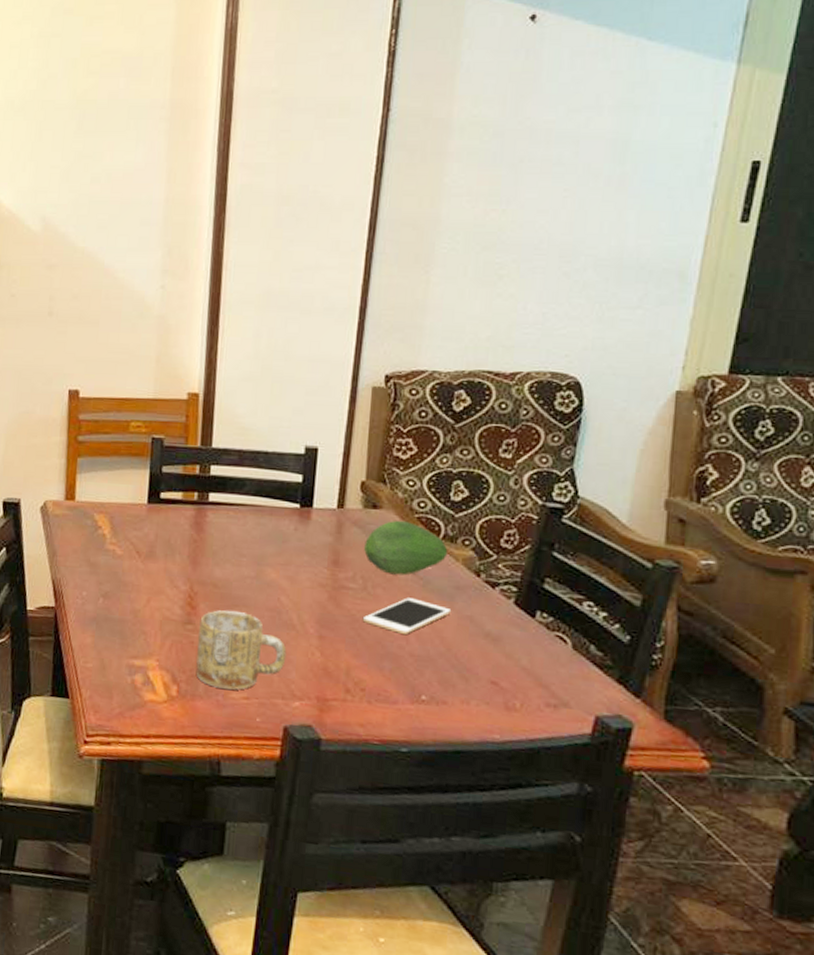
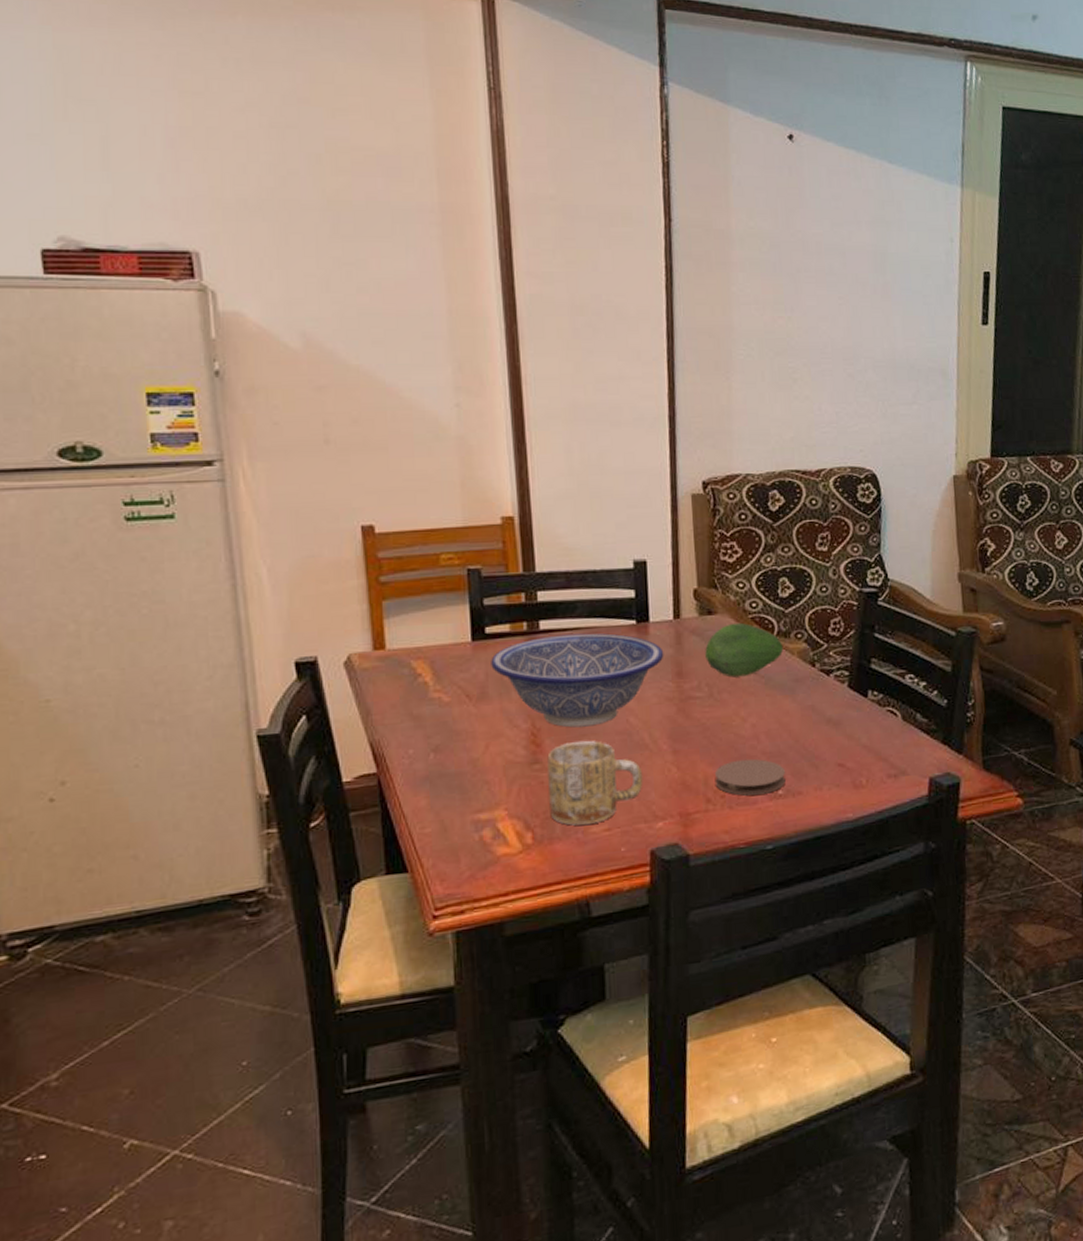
decorative bowl: none [161,508,323,599] -> present [491,633,664,728]
coaster: none [356,656,432,697] -> present [715,758,786,796]
cell phone: present [362,597,452,636] -> none [713,697,795,735]

